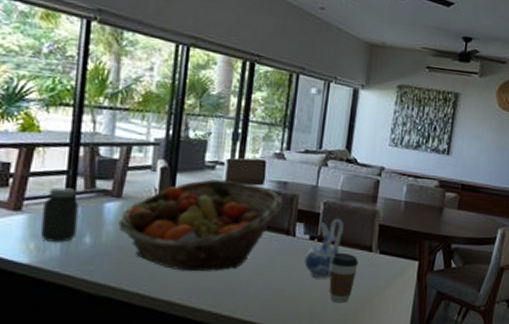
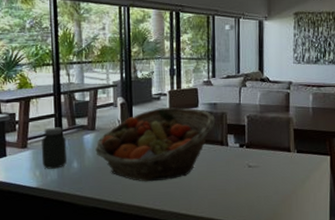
ceramic pitcher: present [304,218,344,278] -> none [238,127,265,177]
coffee cup: present [329,253,359,304] -> none [258,155,281,196]

